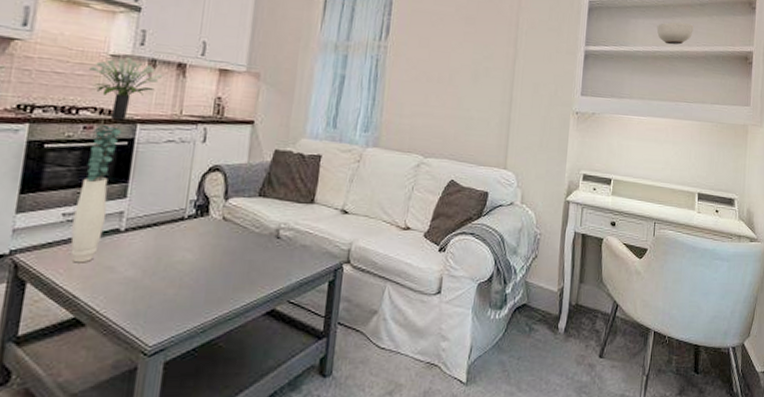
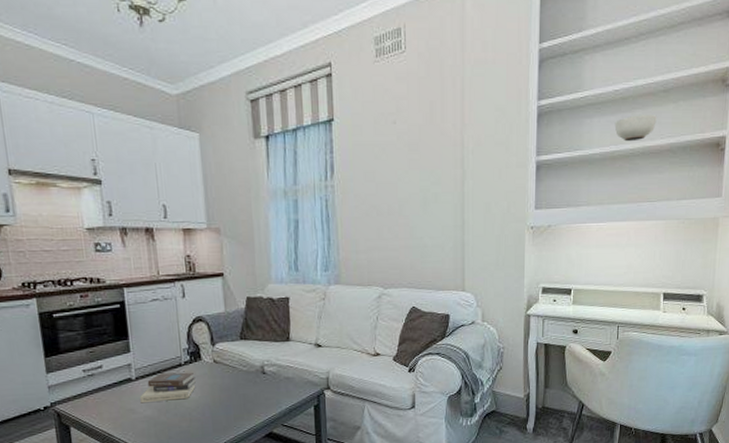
vase: present [70,119,122,263] -> none [89,287,119,409]
potted plant: present [89,58,163,120] -> none [71,229,135,287]
books: none [124,226,197,261] -> present [140,372,196,404]

